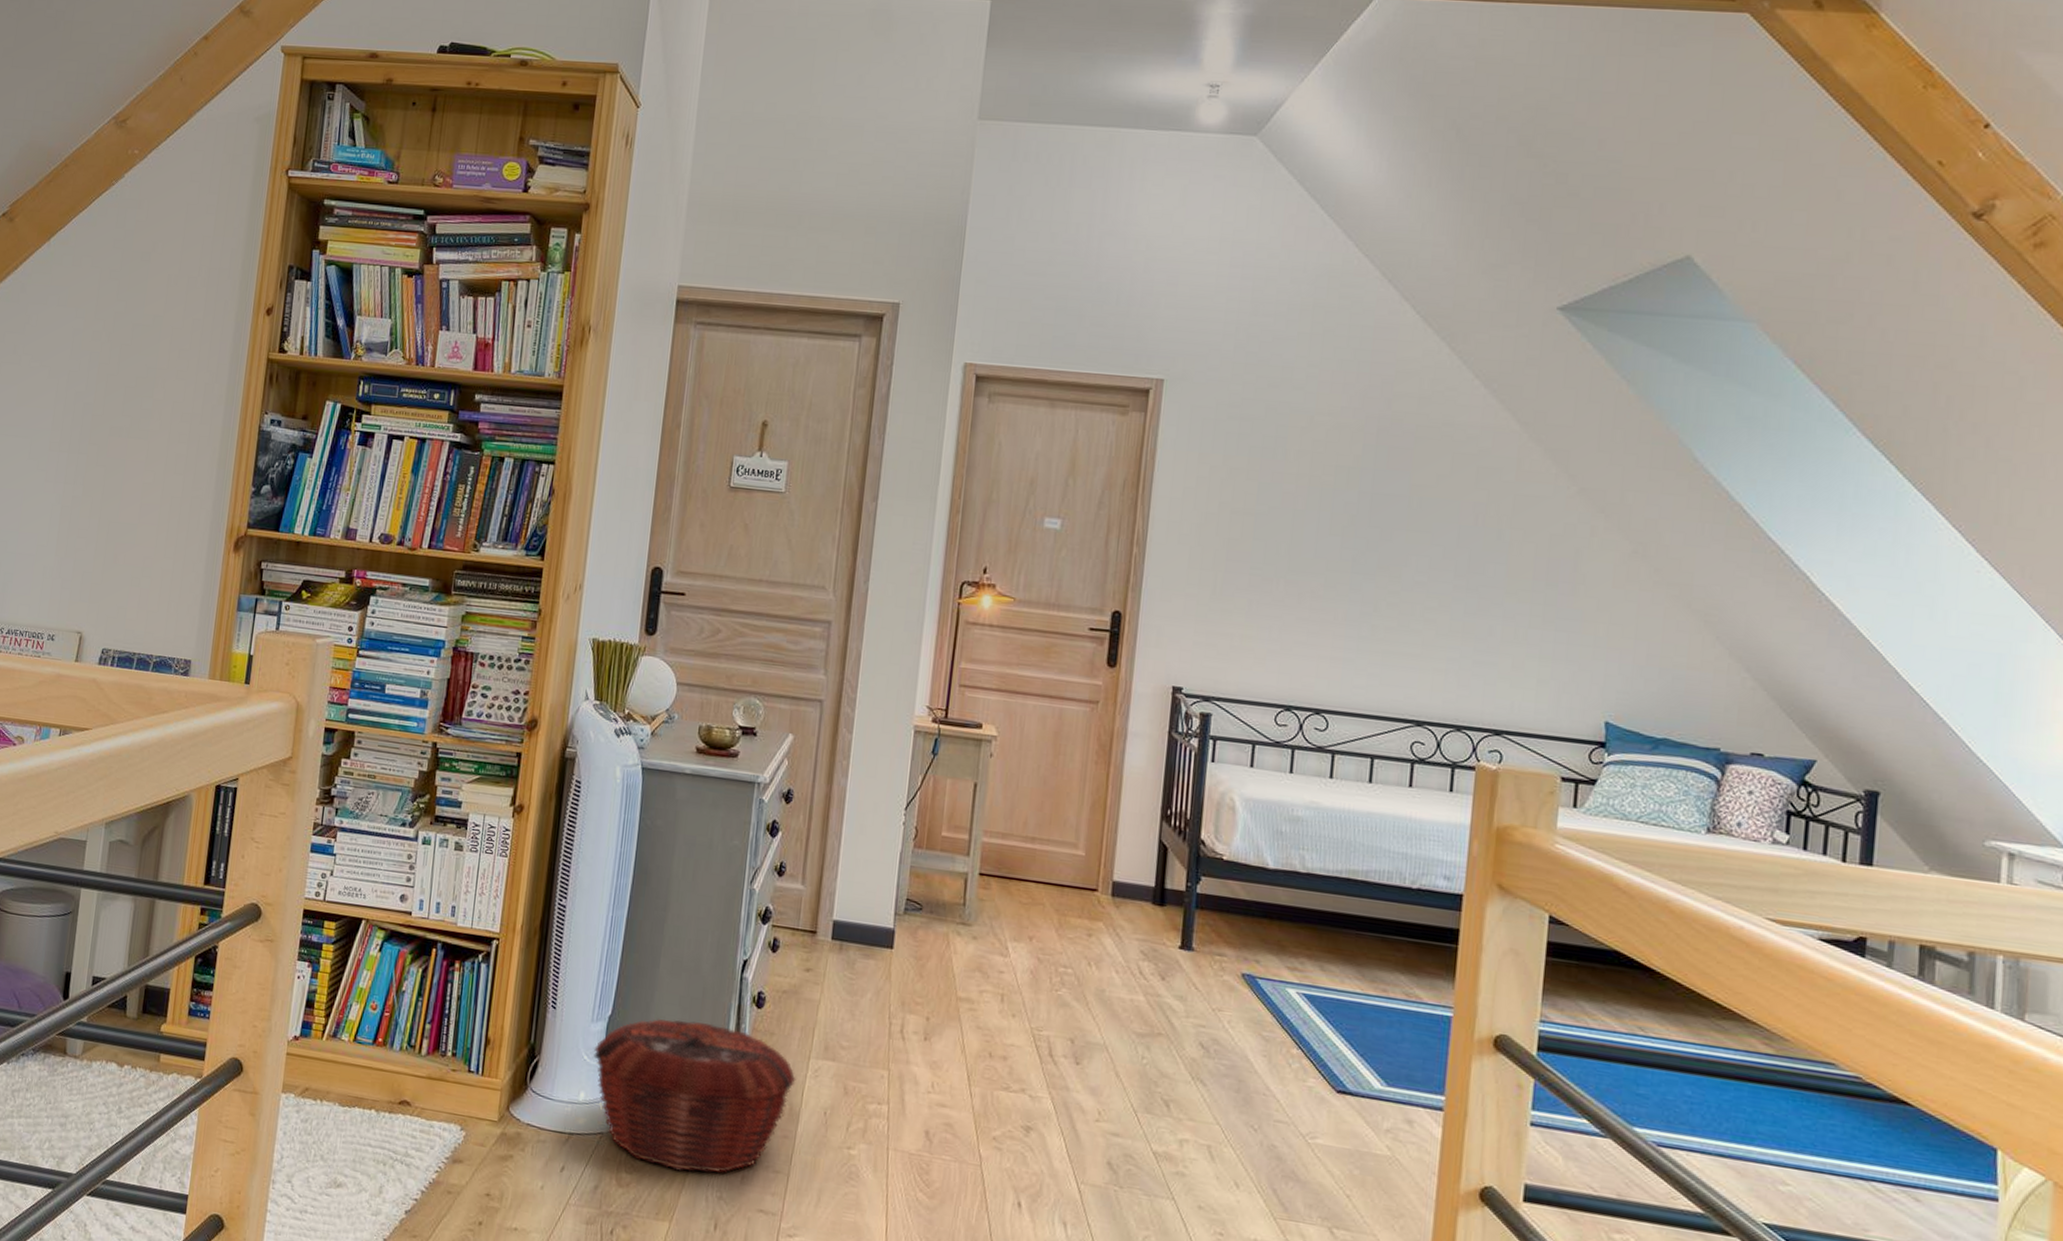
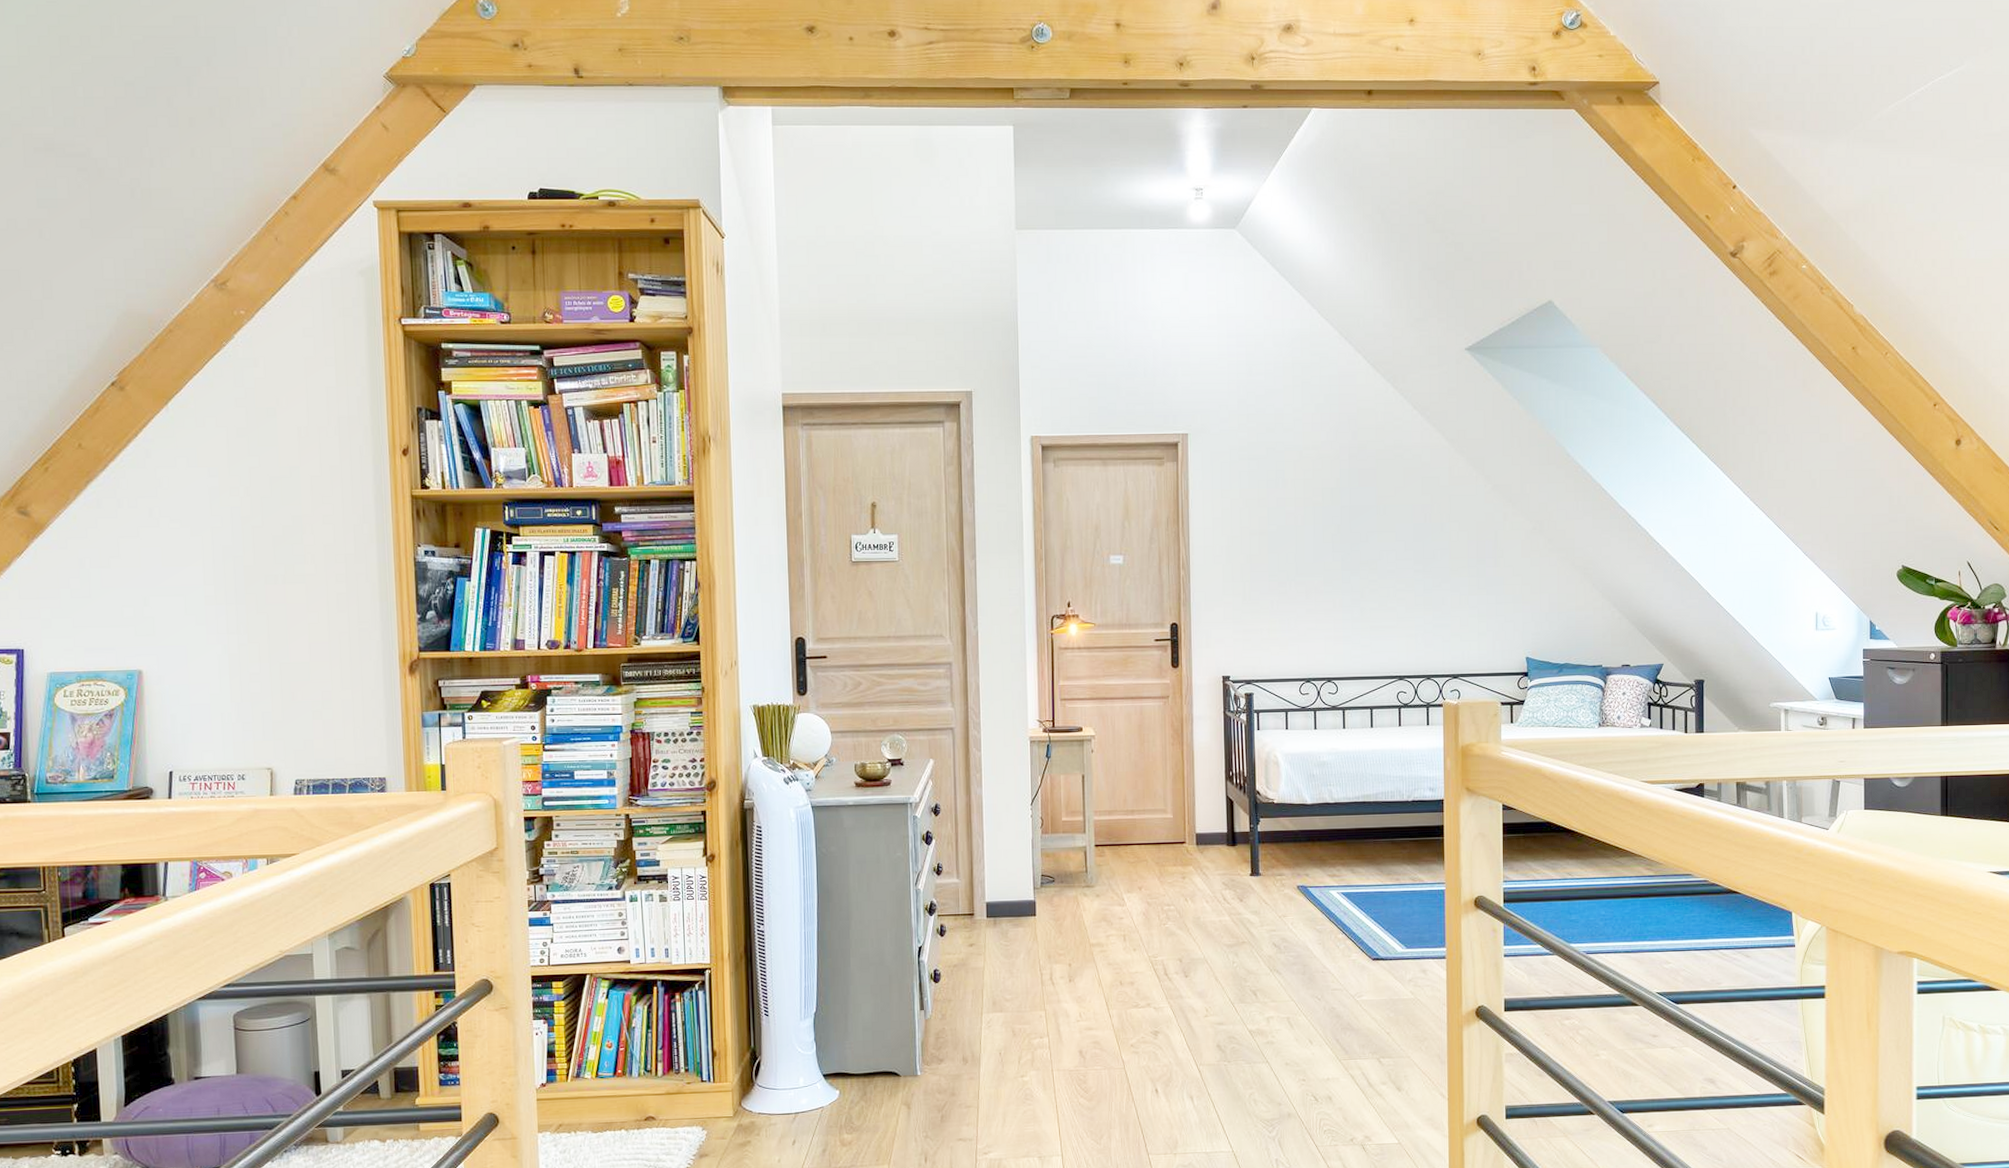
woven basket: present [593,1018,796,1173] -> none [805,1002,974,1123]

